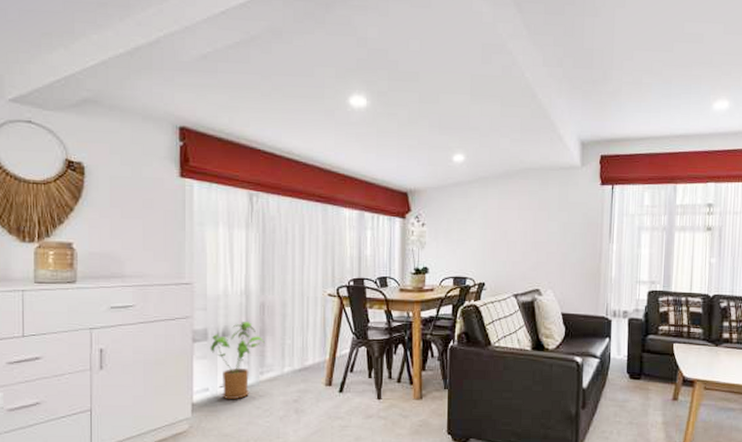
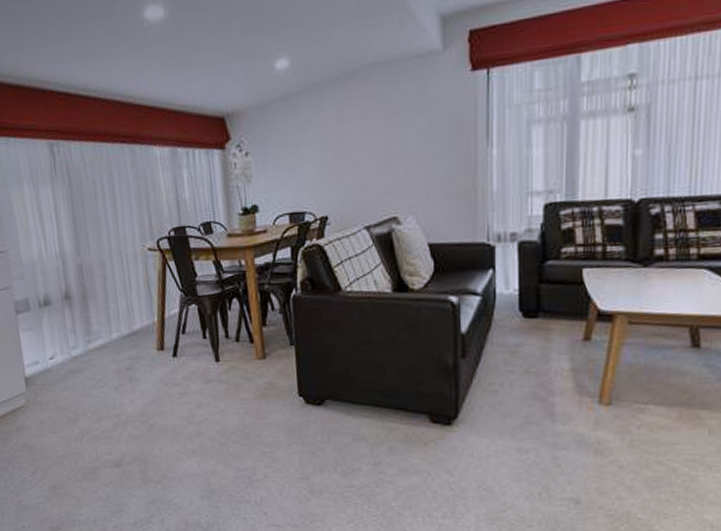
house plant: present [210,322,265,399] -> none [33,287,88,371]

